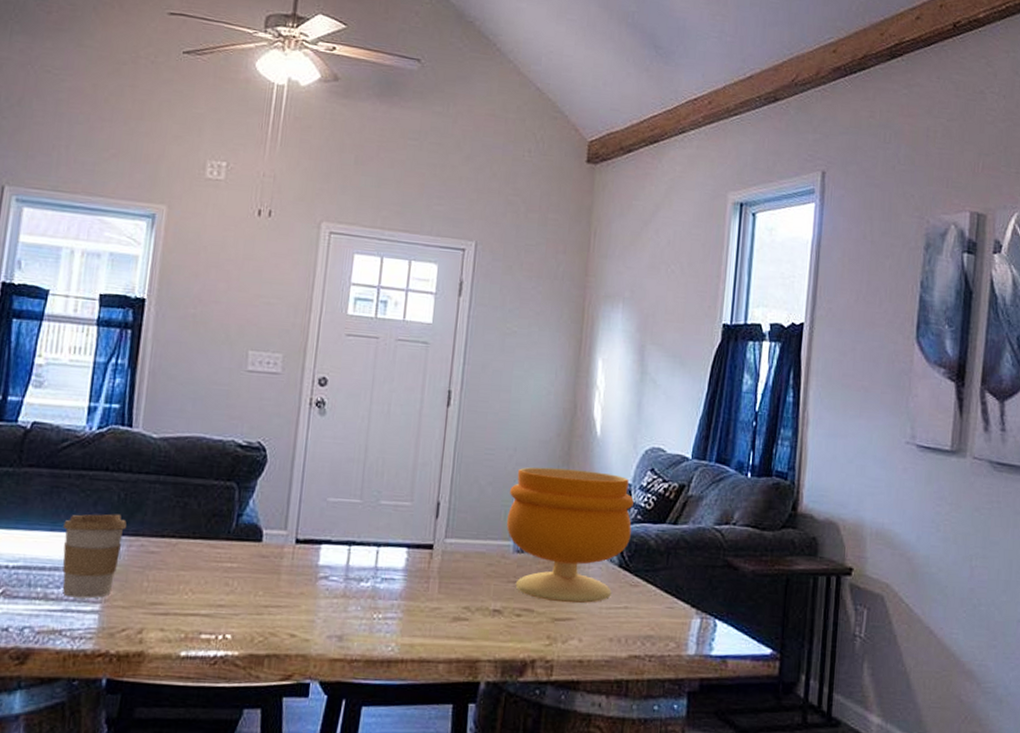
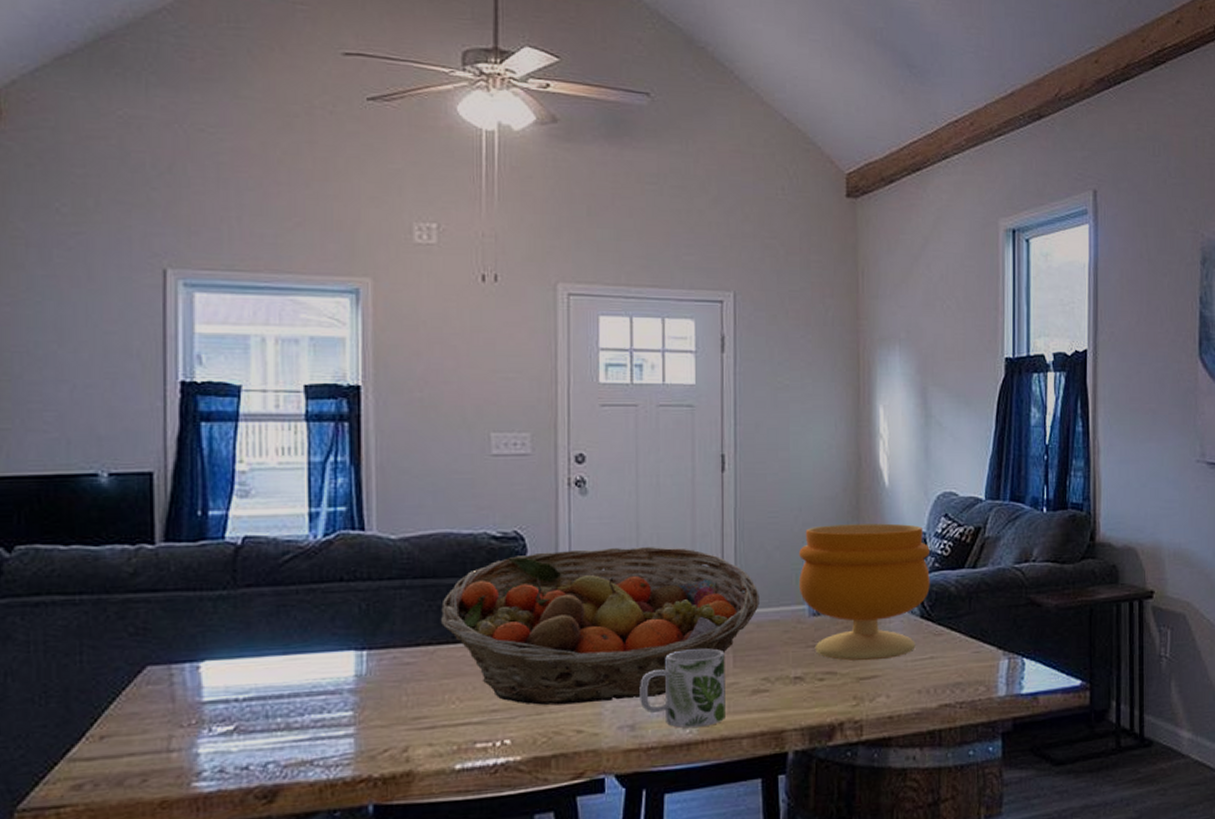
coffee cup: present [62,514,127,599] -> none [298,627,373,724]
fruit basket: none [184,463,469,612] -> present [440,547,760,706]
mug: none [349,570,432,647] -> present [640,648,725,728]

